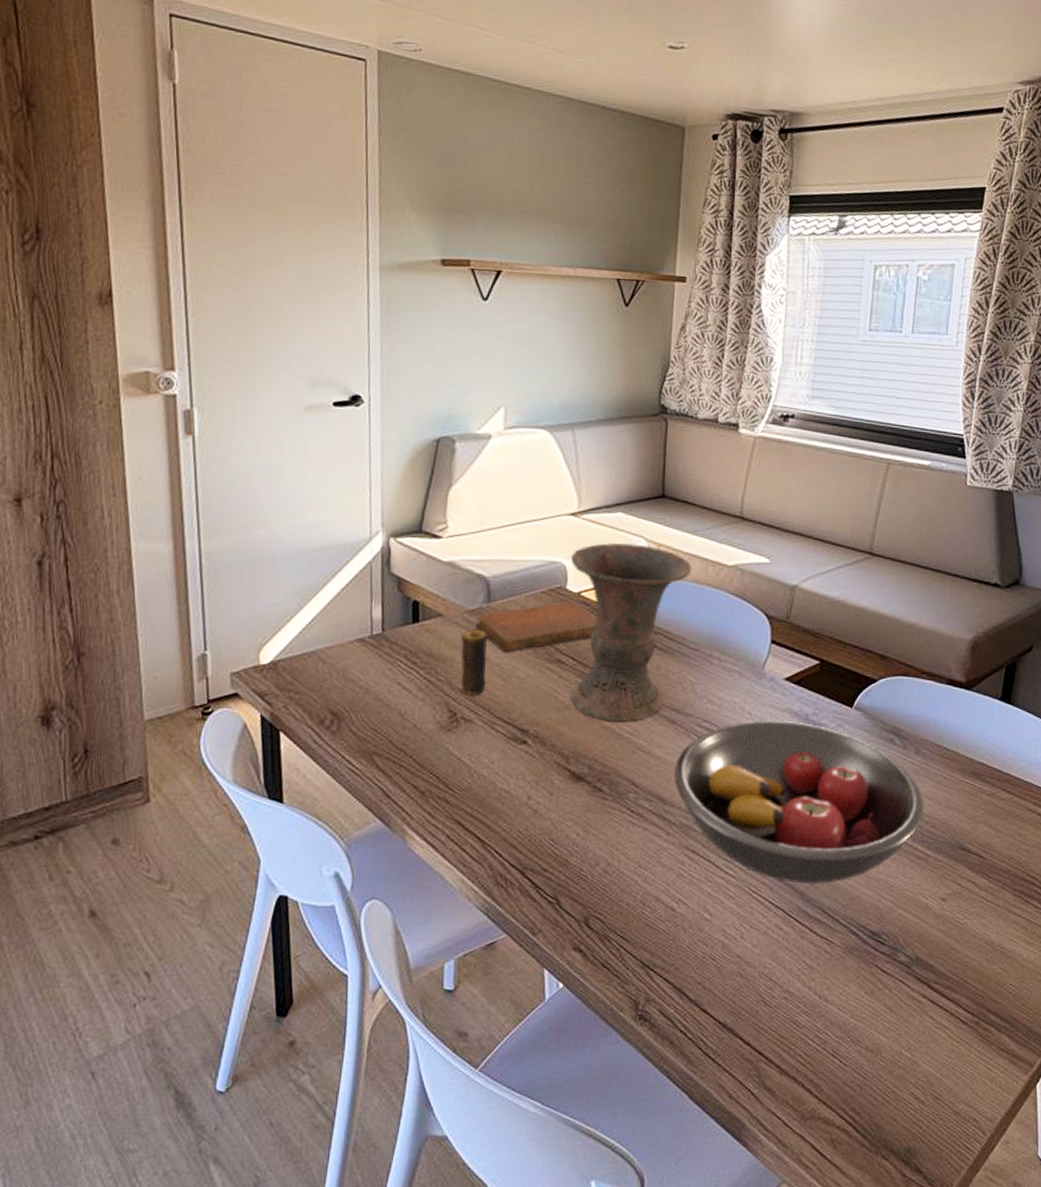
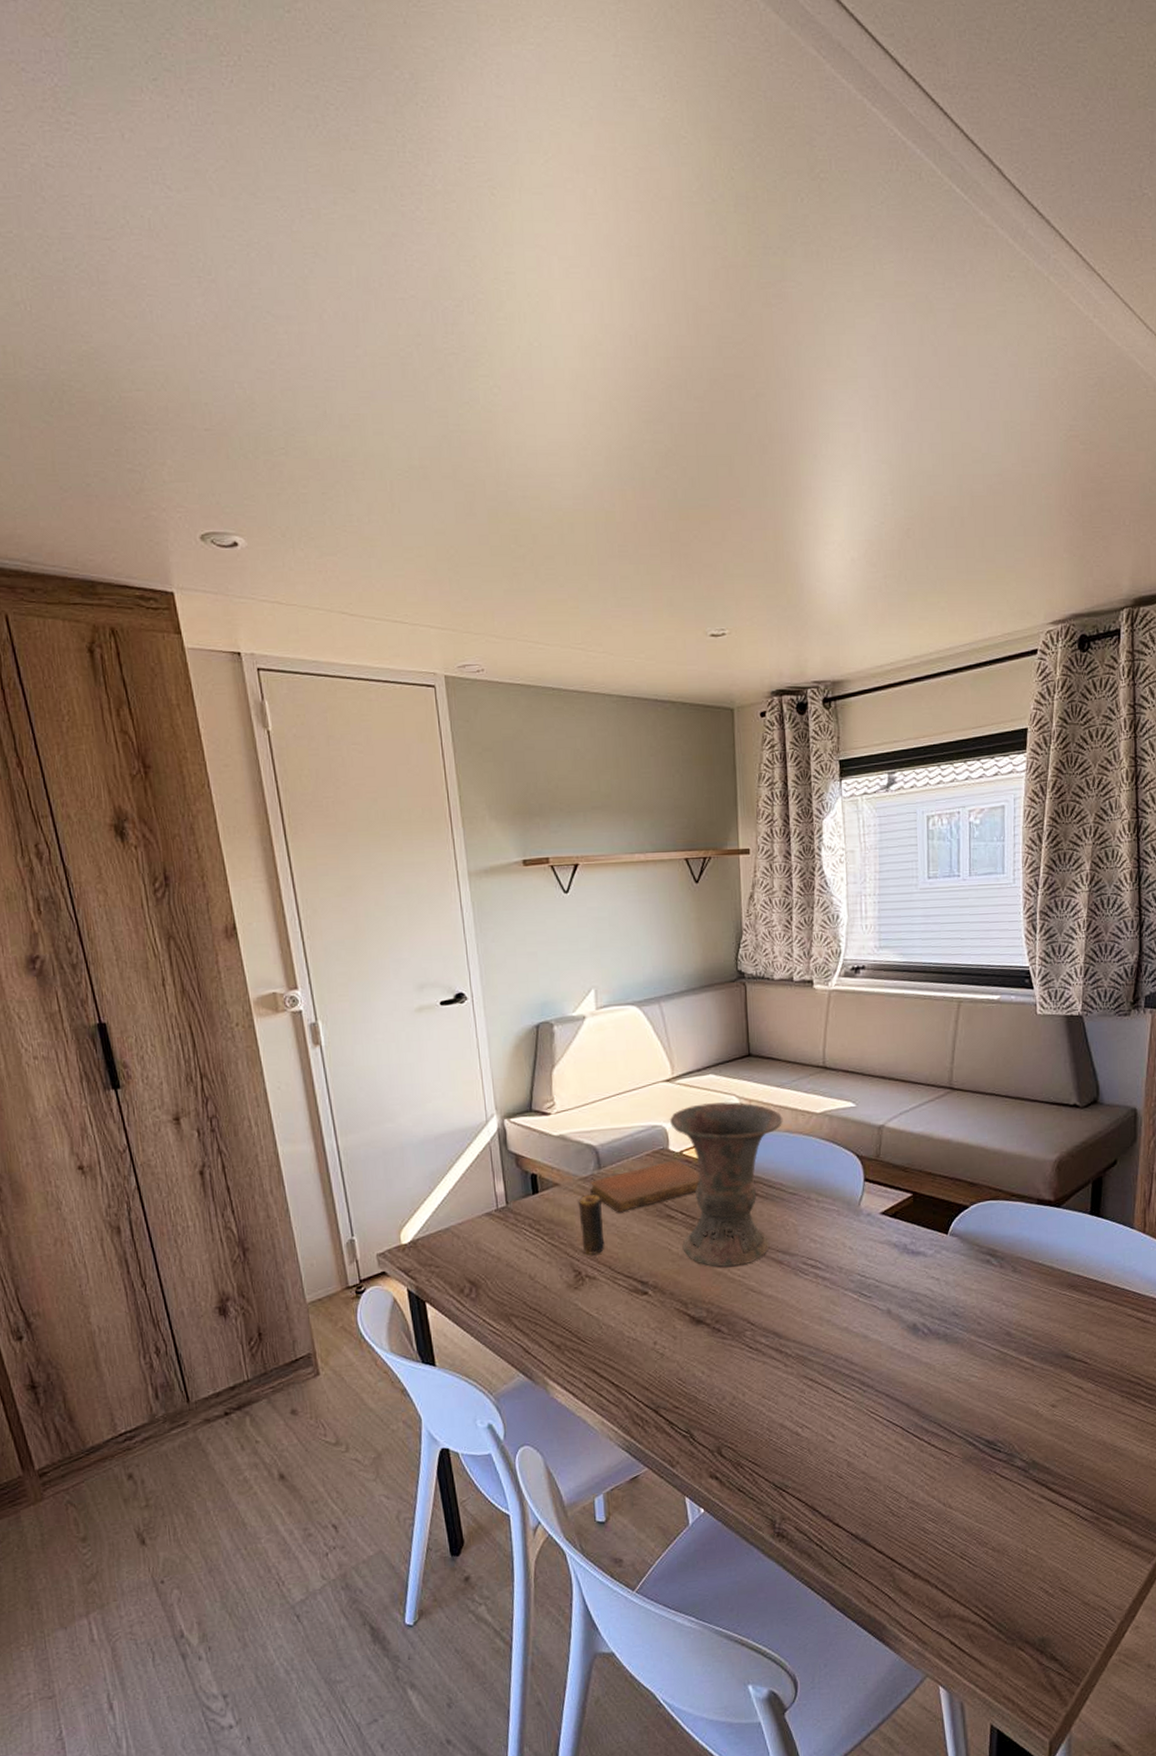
fruit bowl: present [673,720,924,885] -> none [785,1252,1027,1401]

